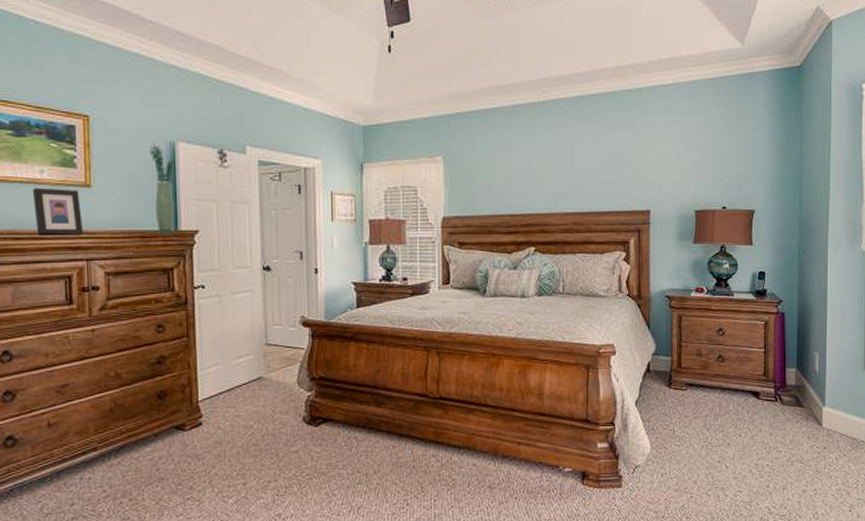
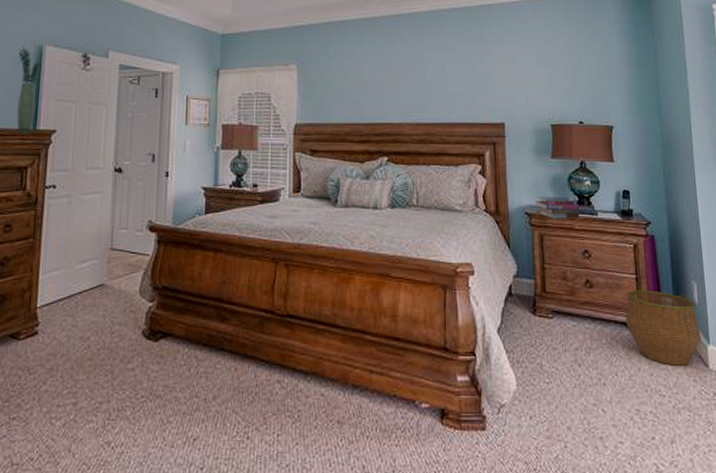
books: none [675,279,717,300] -> present [535,196,580,219]
basket: none [752,361,818,426] -> present [625,290,702,366]

